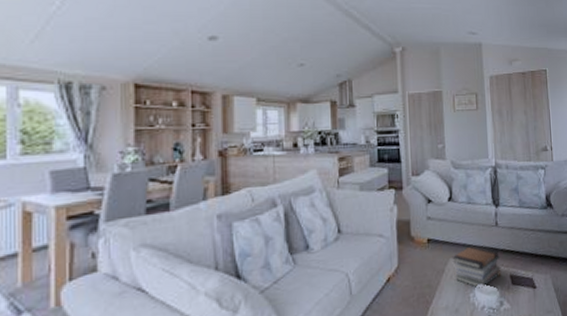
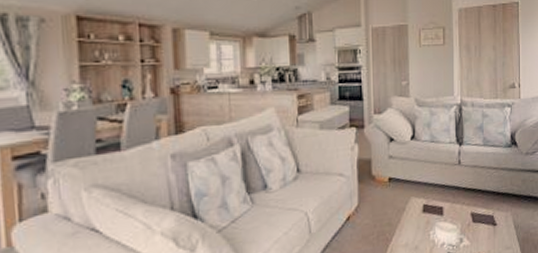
book stack: present [452,245,502,289] -> none [413,184,463,226]

